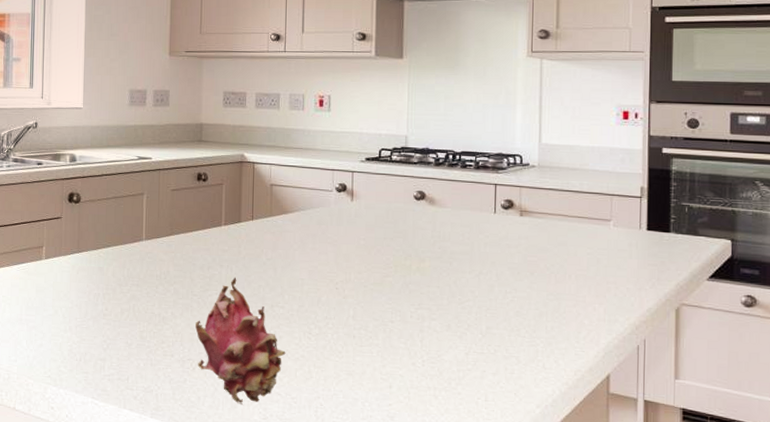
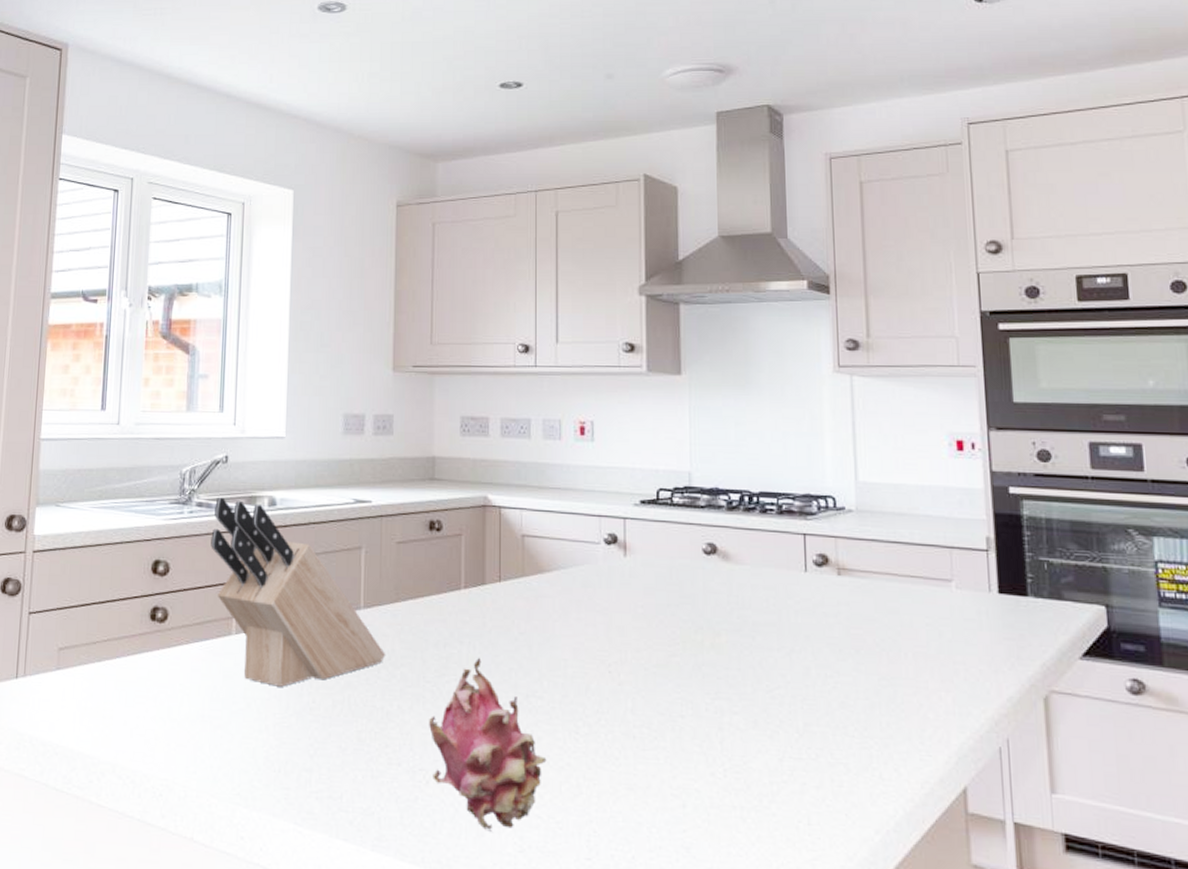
knife block: none [25,154,163,298] -> present [211,496,386,687]

